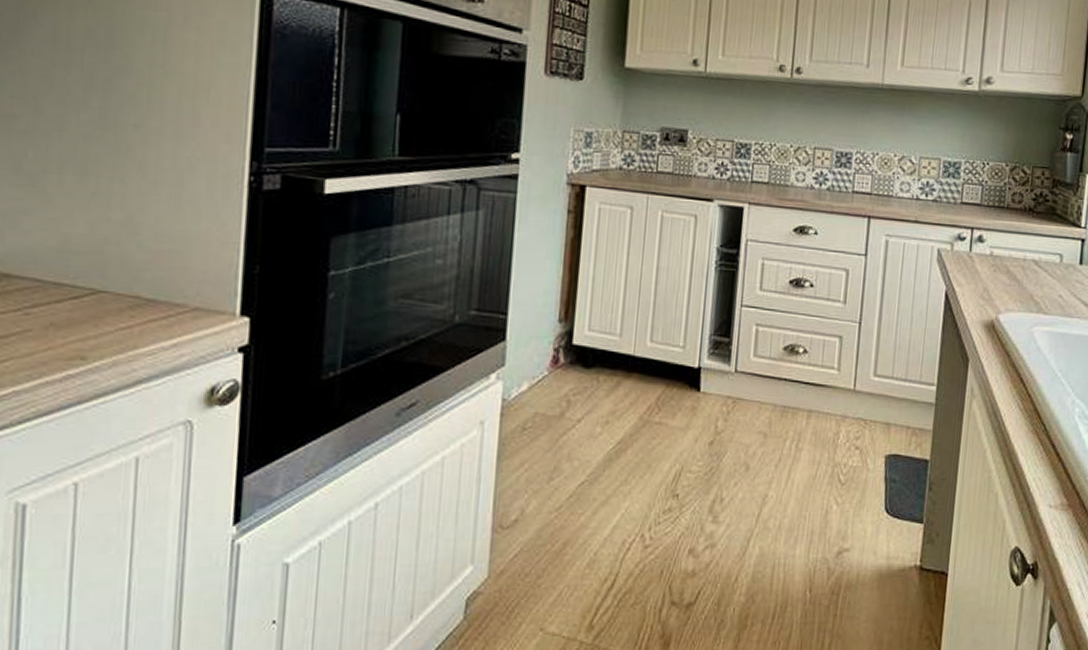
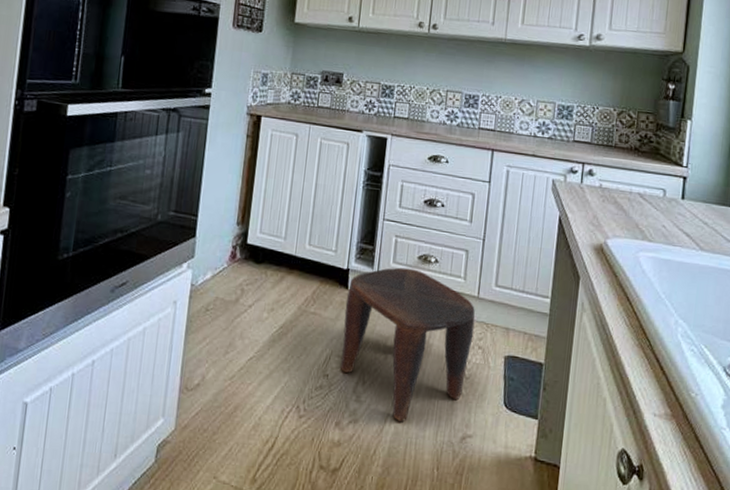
stool: none [693,361,852,541] -> present [341,267,476,421]

